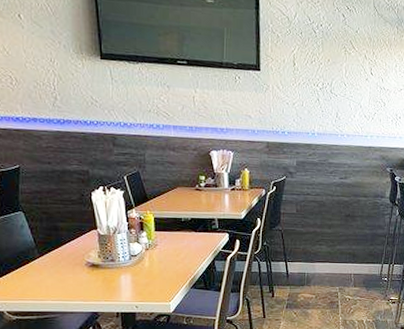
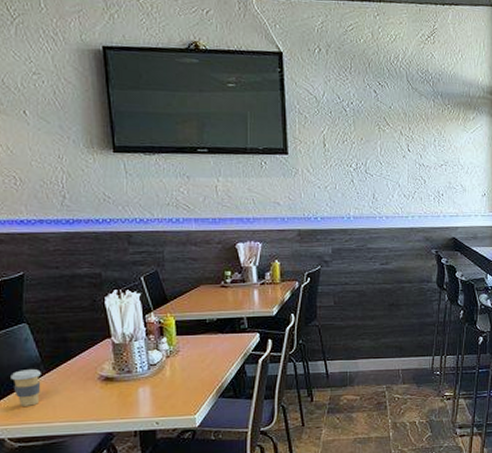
coffee cup: none [9,253,35,285] -> present [11,369,41,406]

